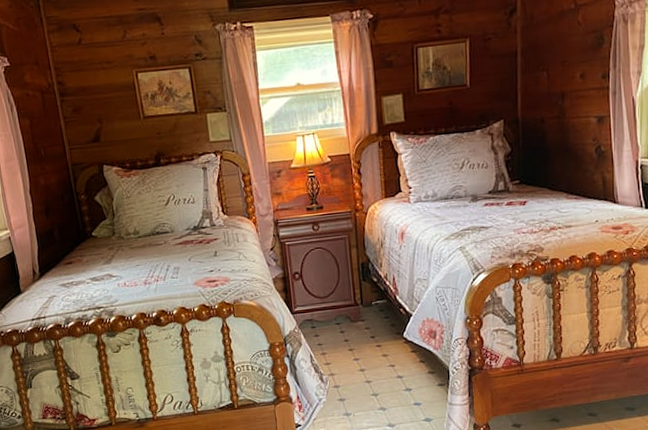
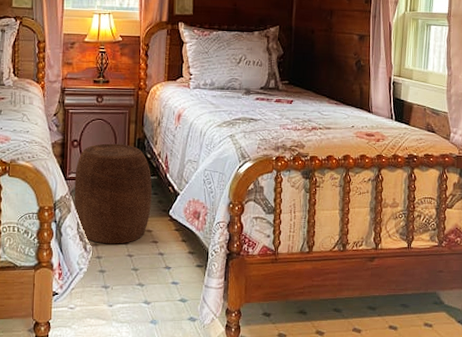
stool: none [300,270,384,373] -> present [74,143,152,244]

